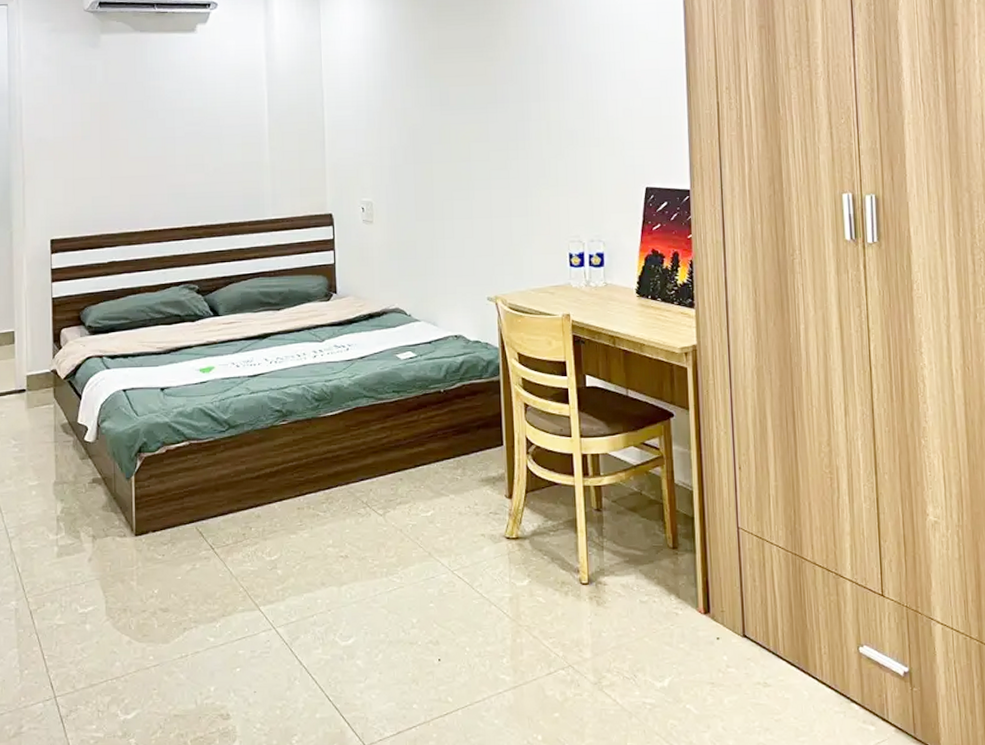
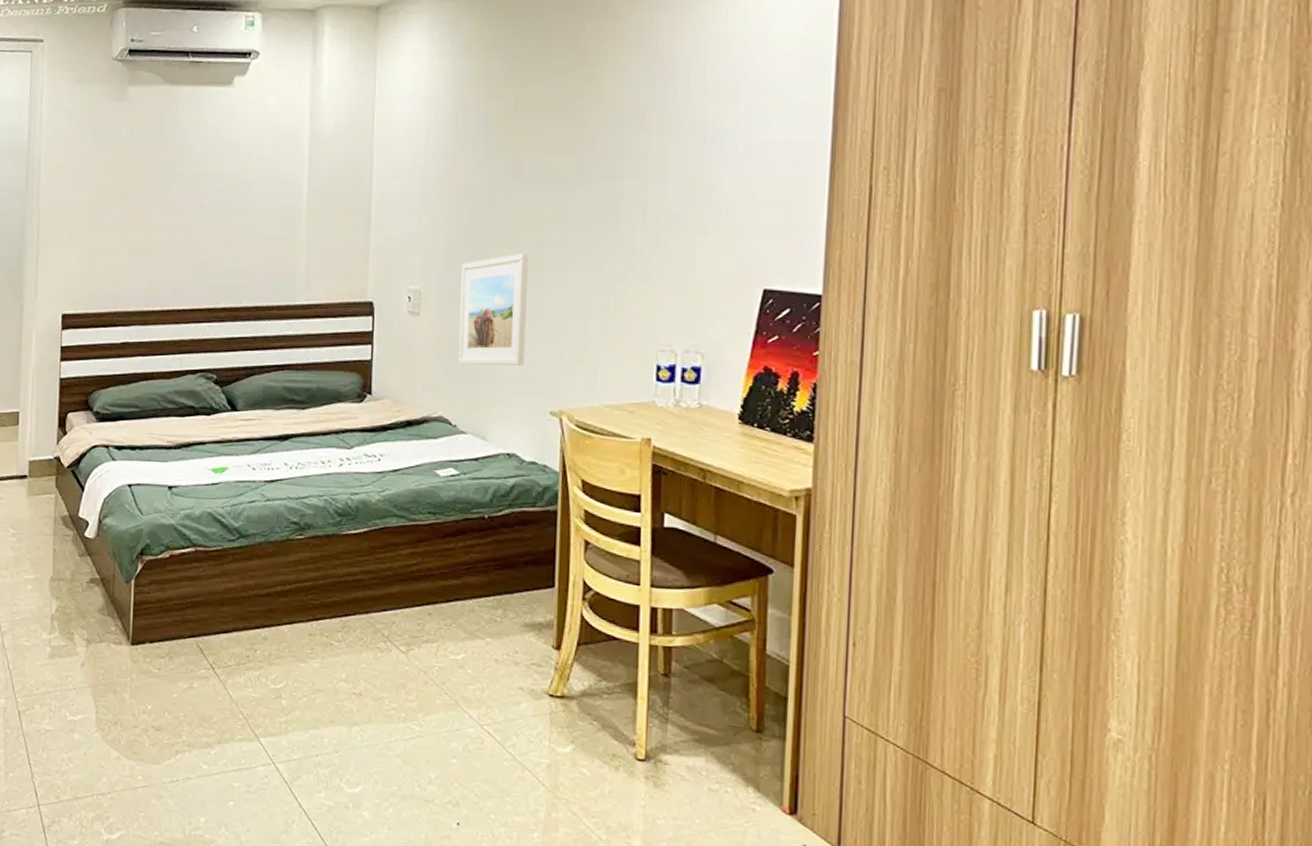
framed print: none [404,166,463,264] -> present [458,252,528,366]

